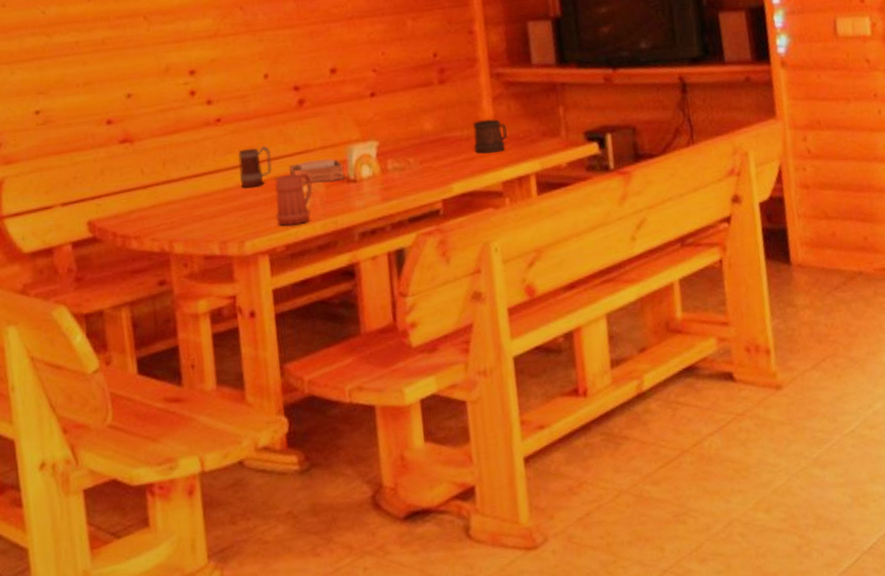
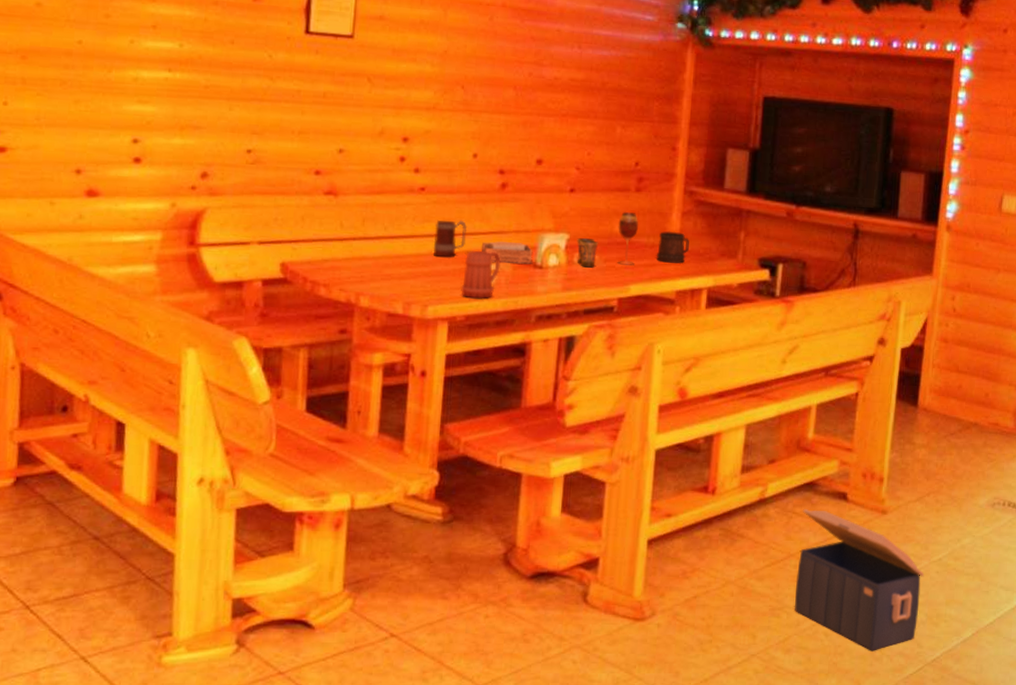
cup: none [387,141,412,174] -> present [577,238,599,268]
wineglass: none [427,106,452,165] -> present [618,212,639,266]
cooler: none [686,395,843,547] -> present [794,509,924,651]

